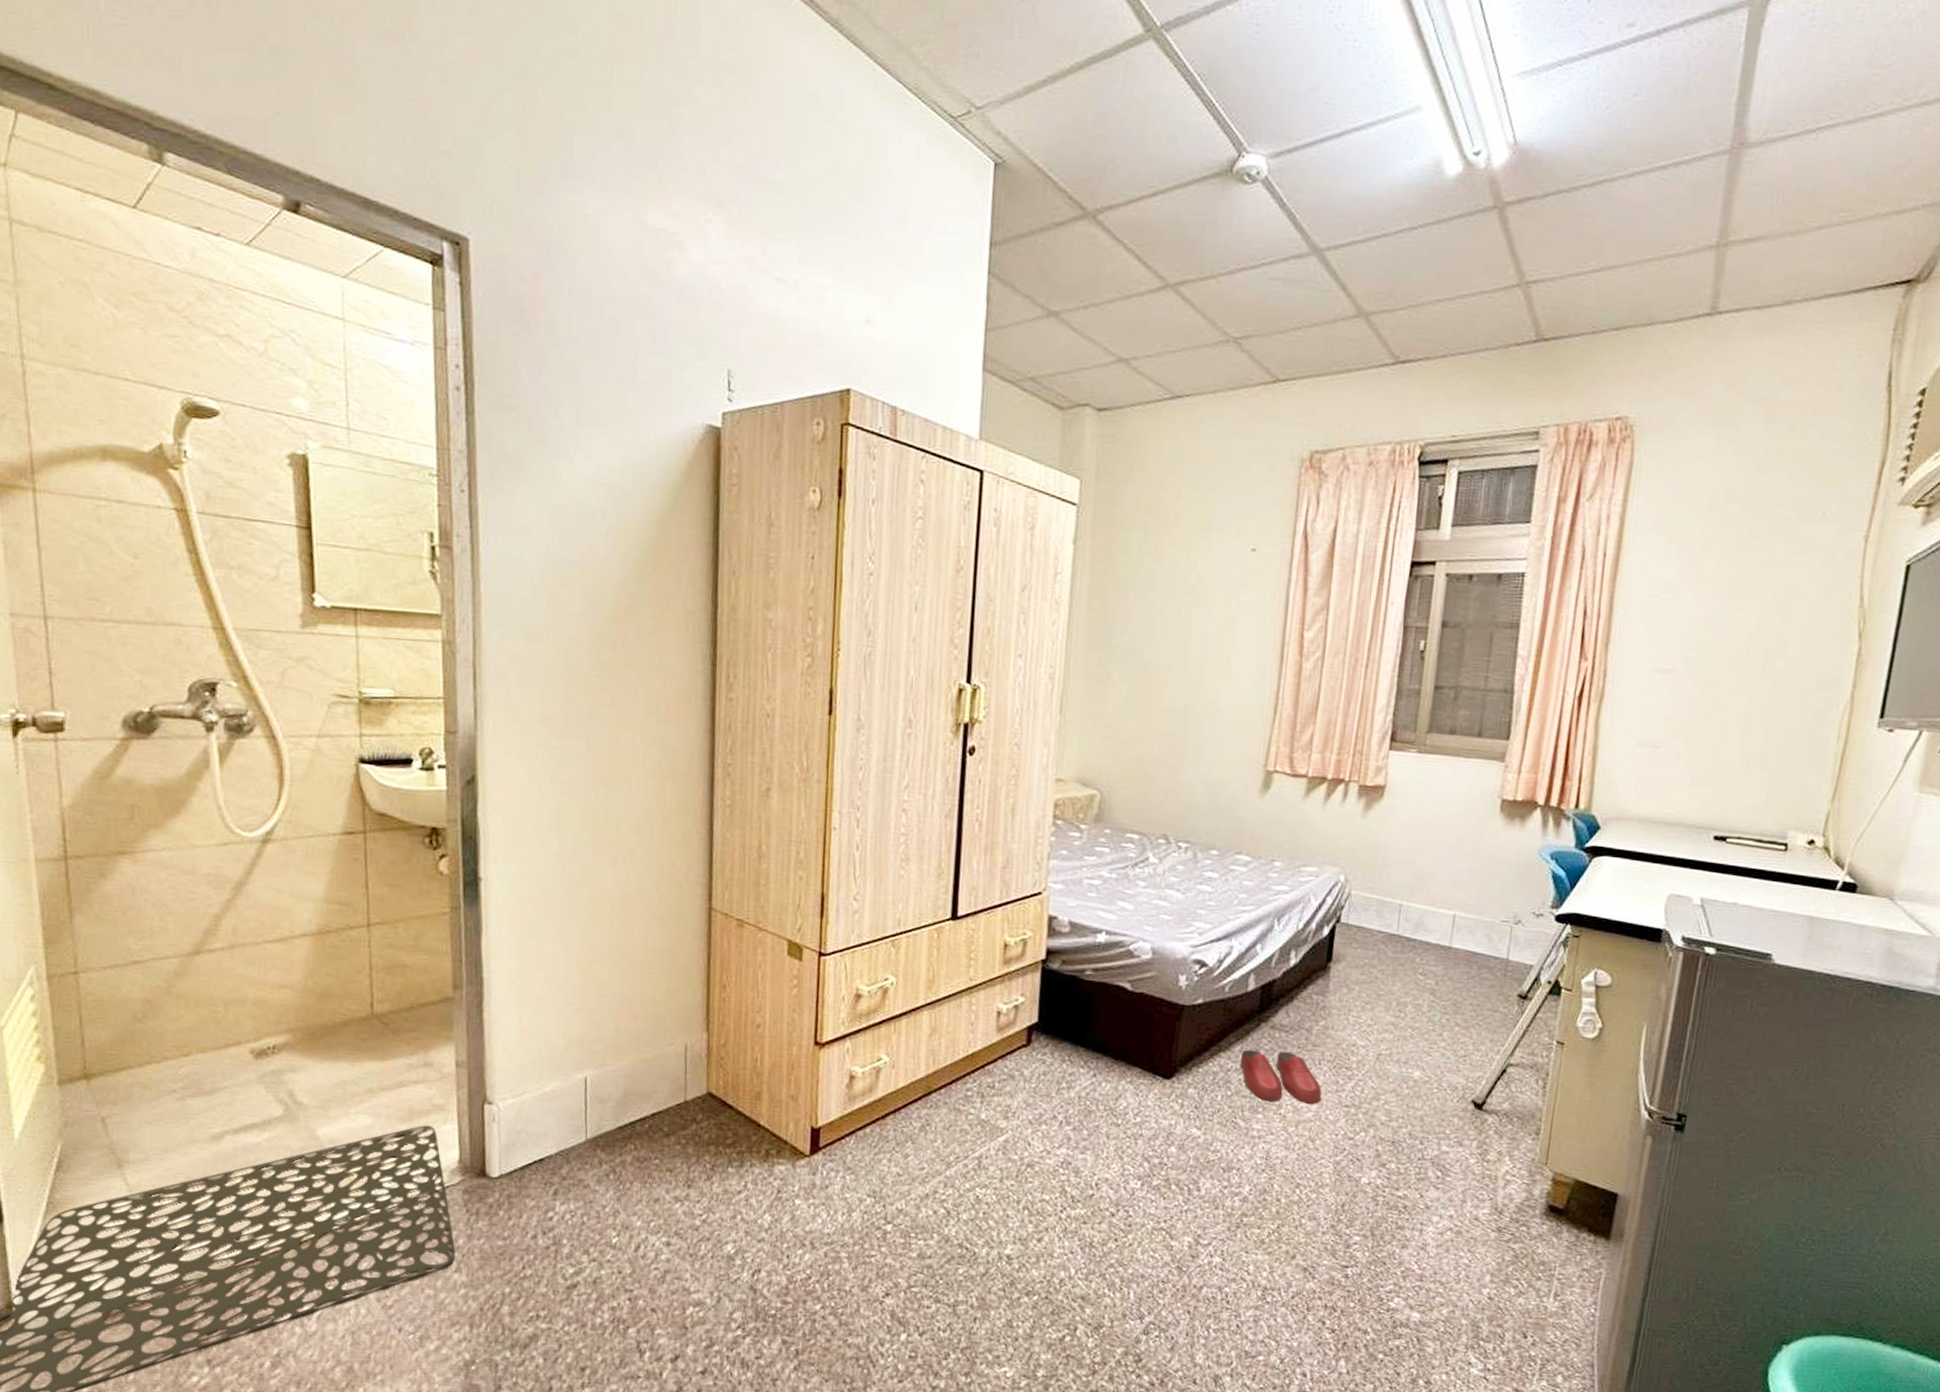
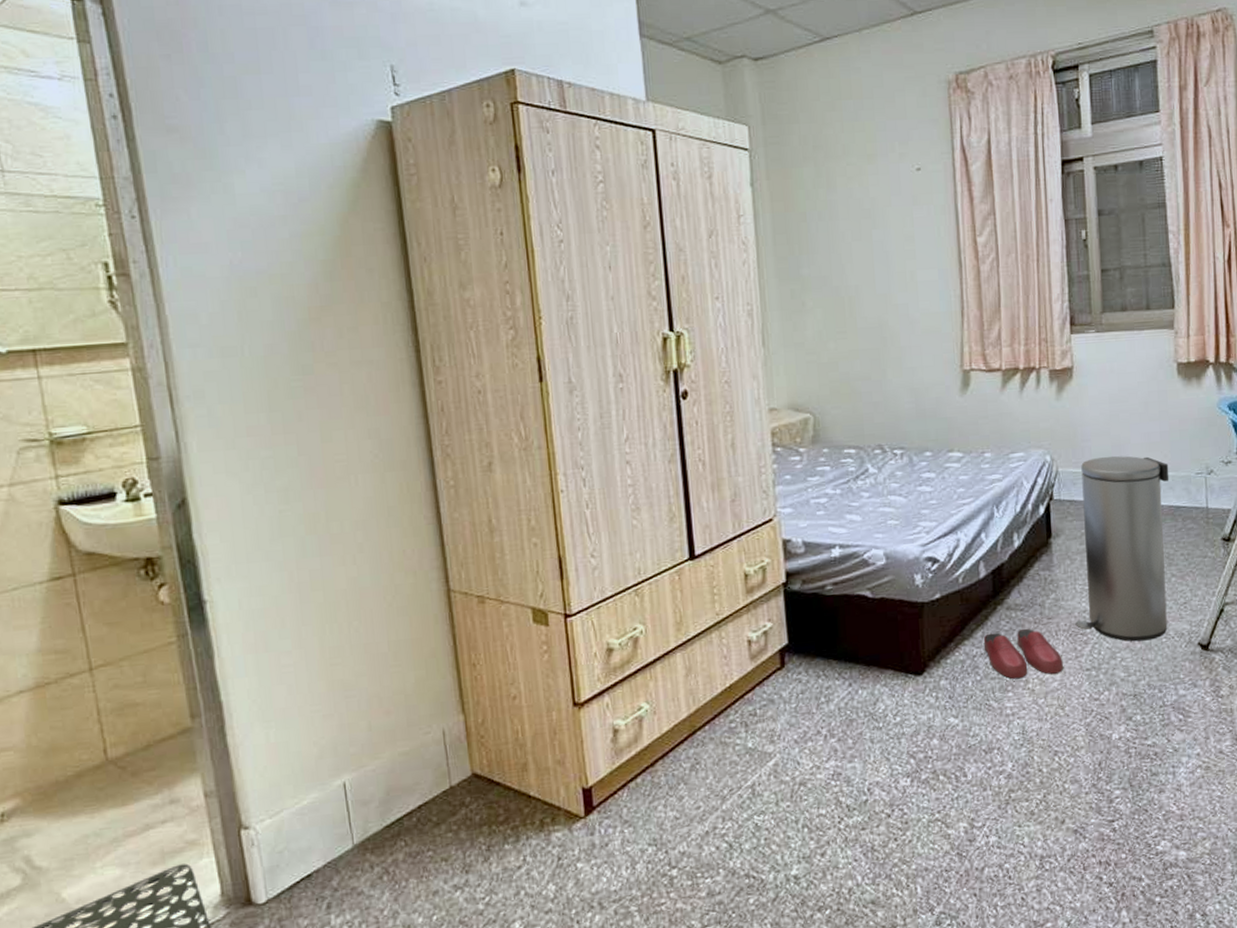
pedal bin: none [1341,886,1473,1088] -> present [1075,456,1169,642]

